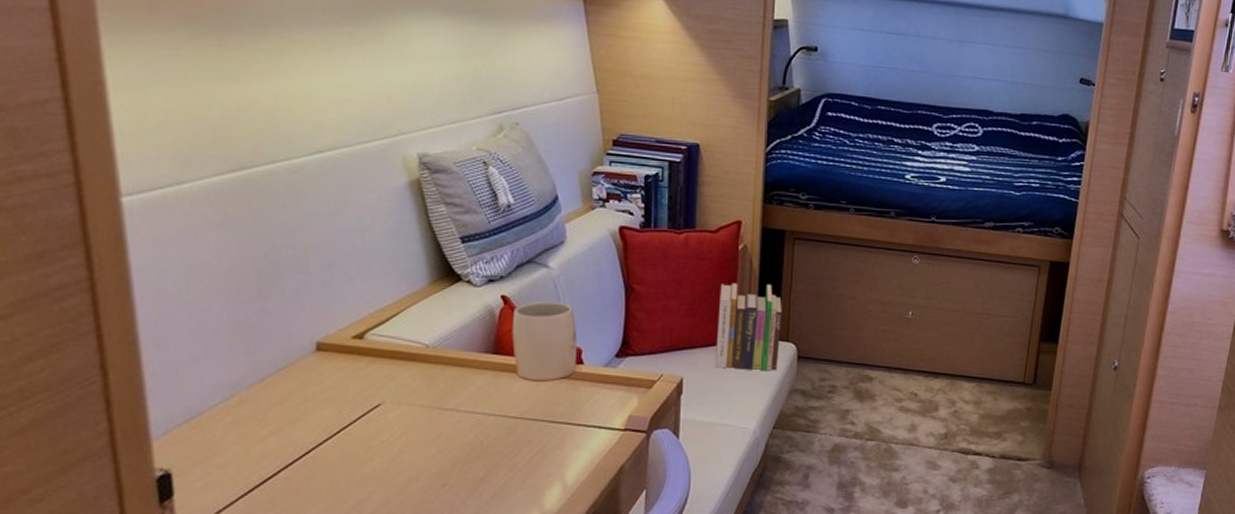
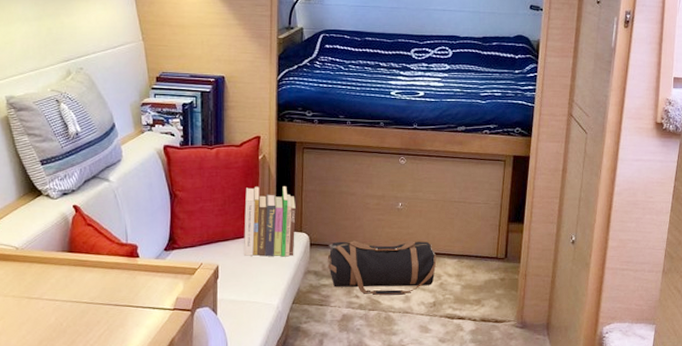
mug: present [512,301,576,382] -> none [82,208,134,273]
duffel bag: none [818,355,952,423] -> present [327,240,437,295]

